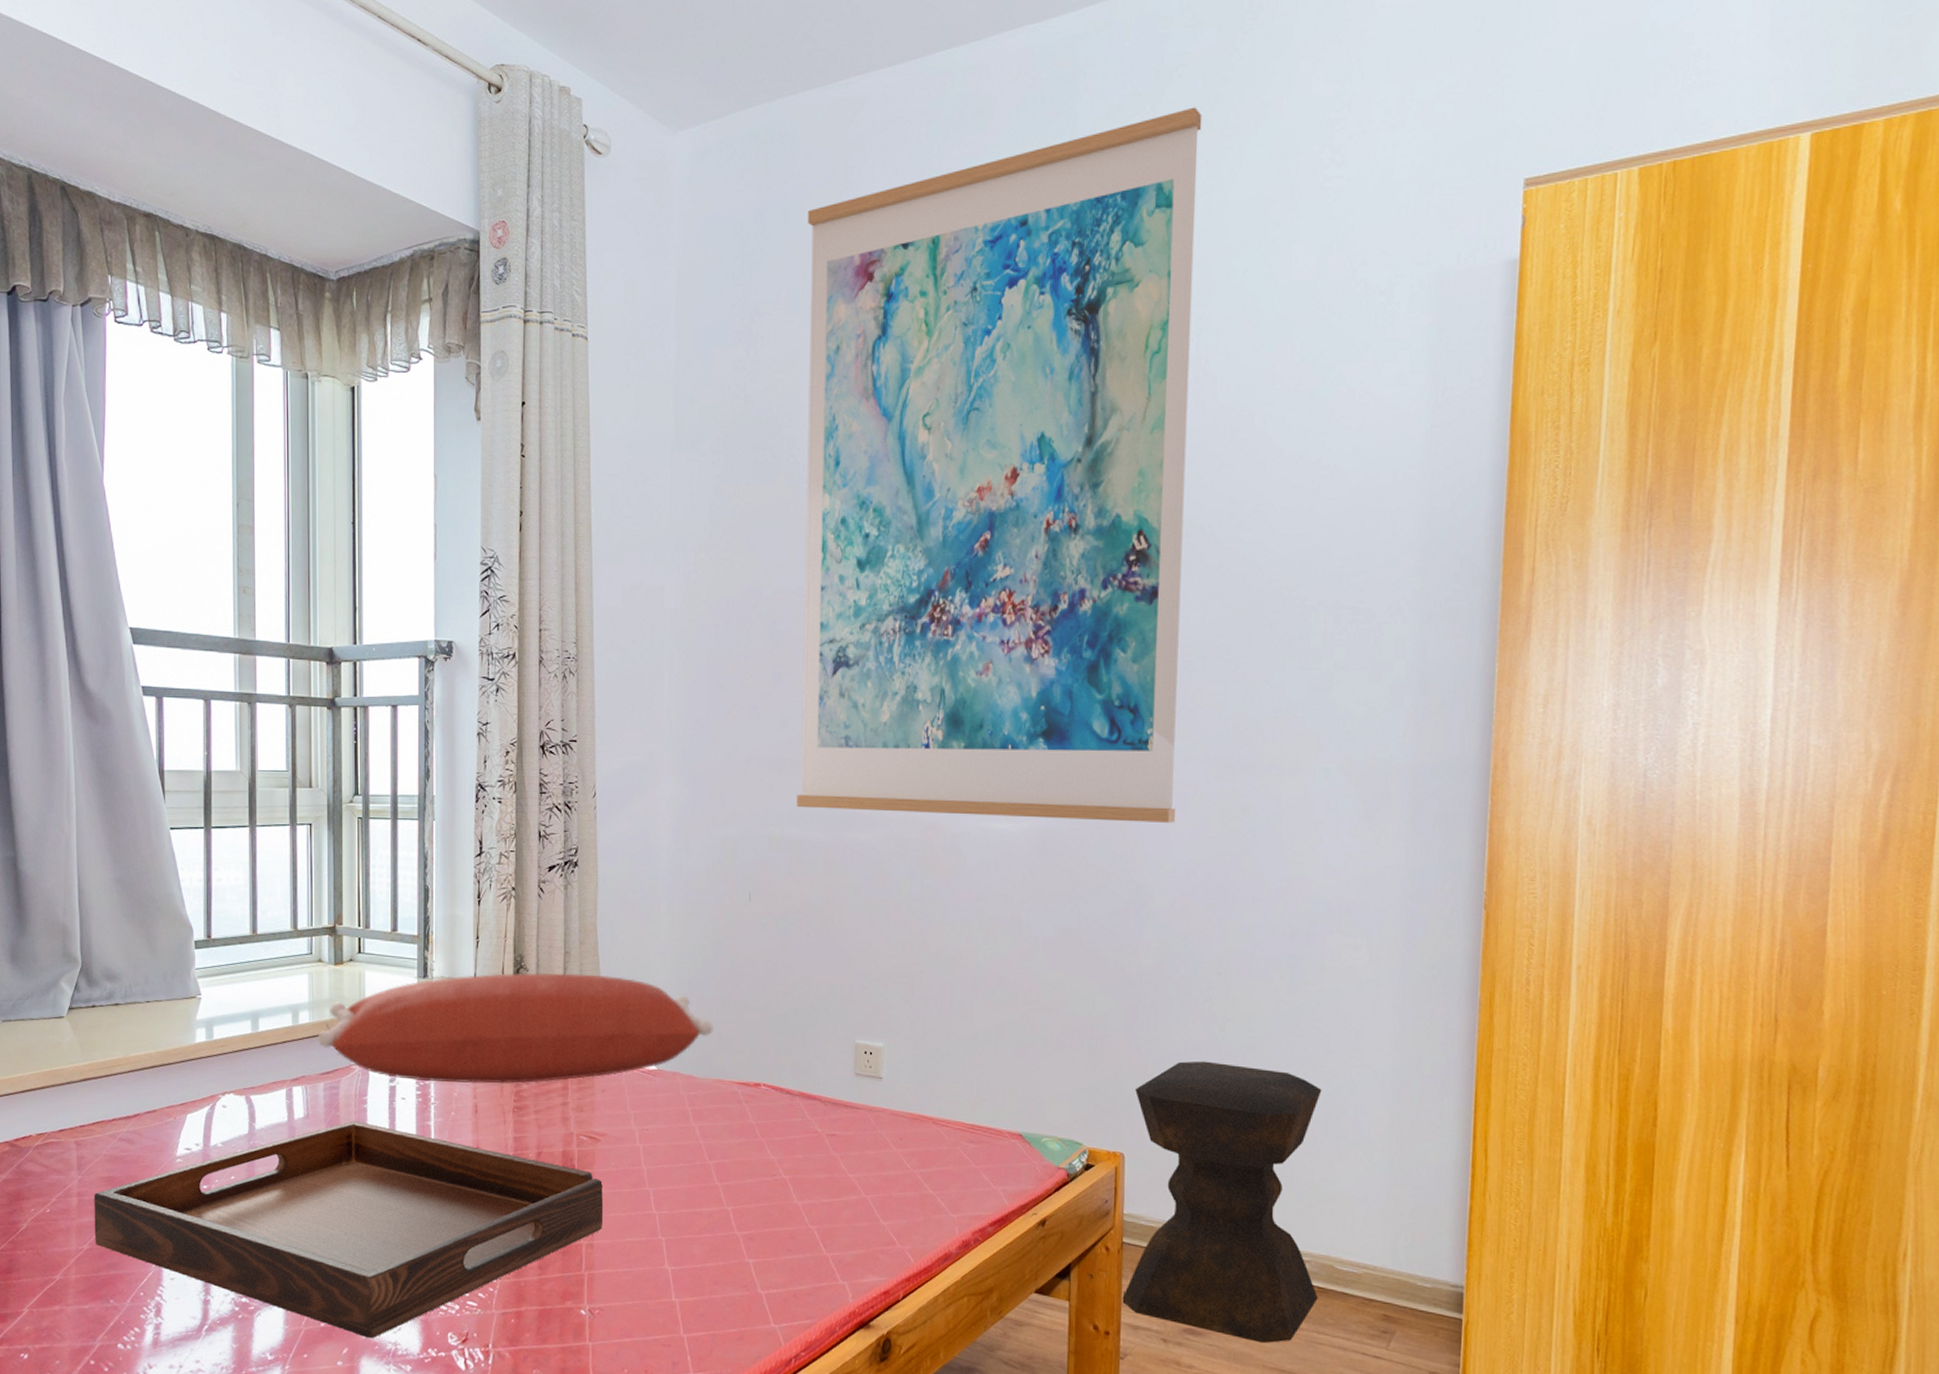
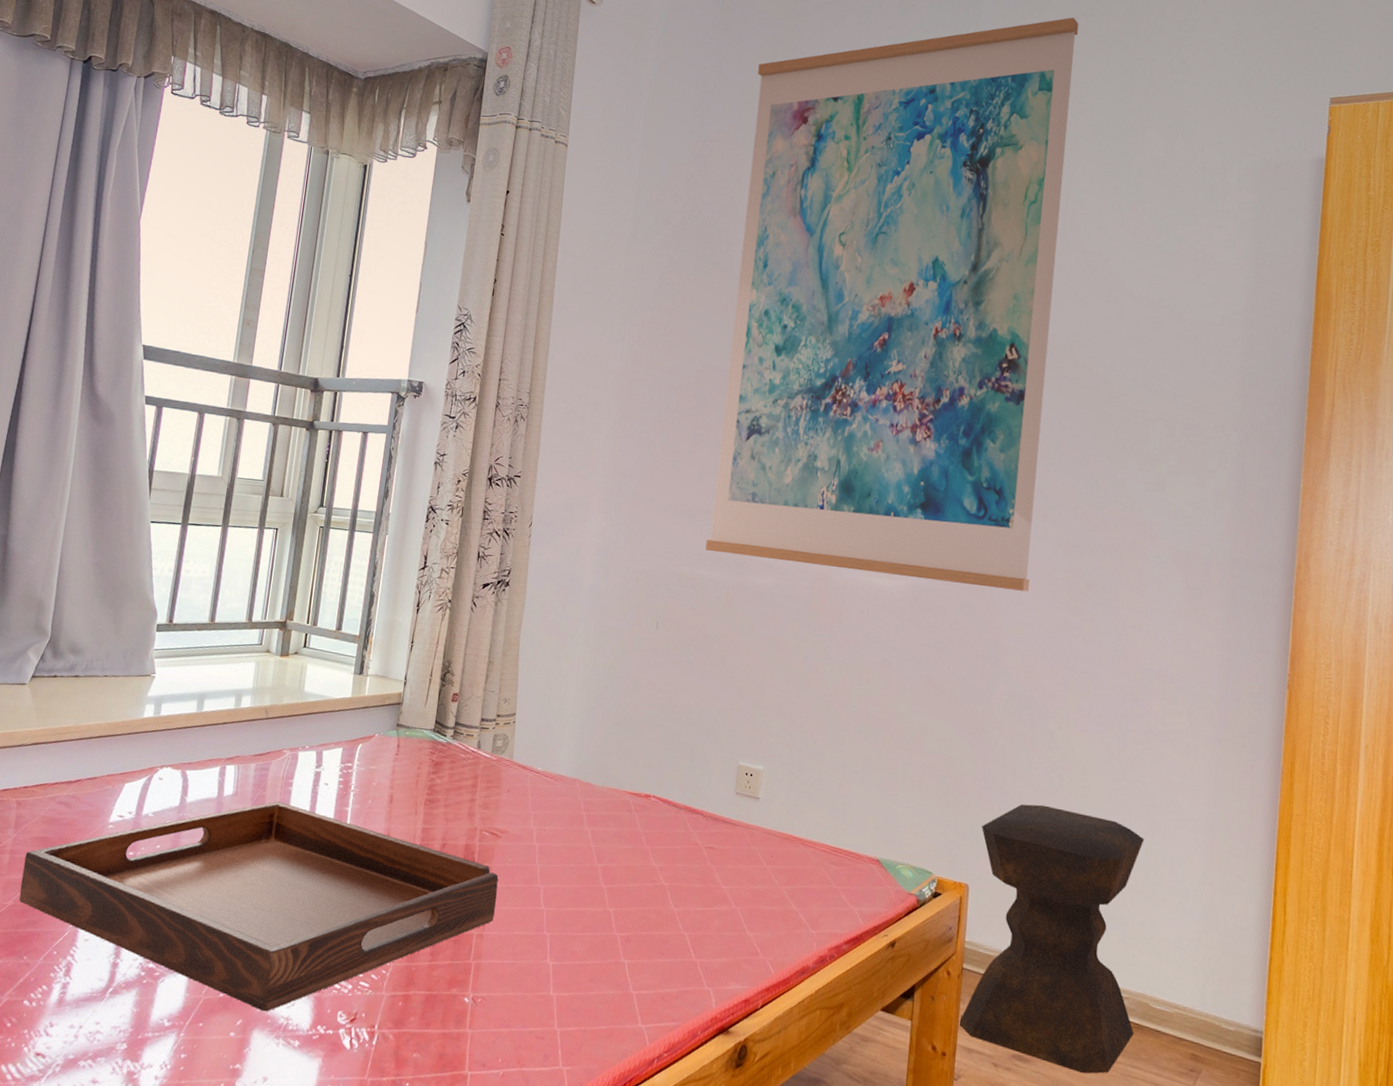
pillow: present [317,972,713,1084] -> none [255,675,614,779]

